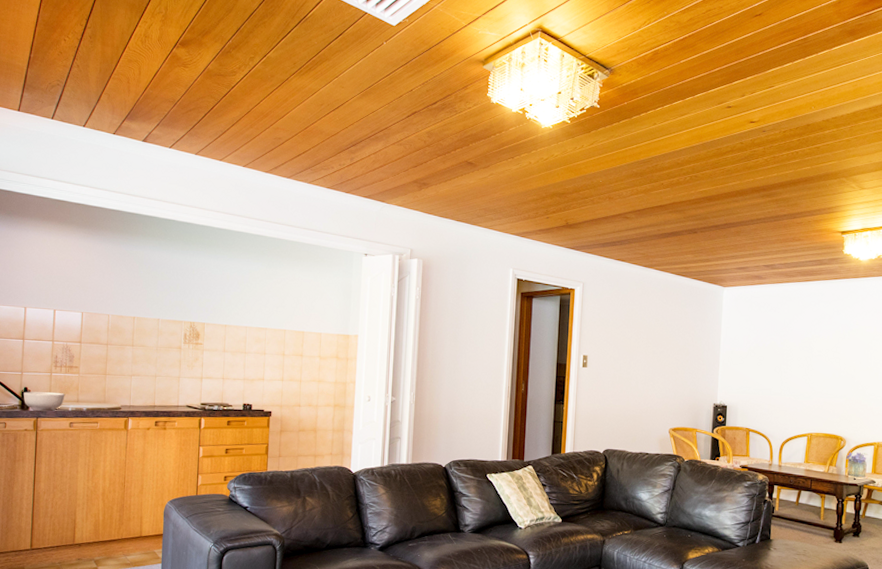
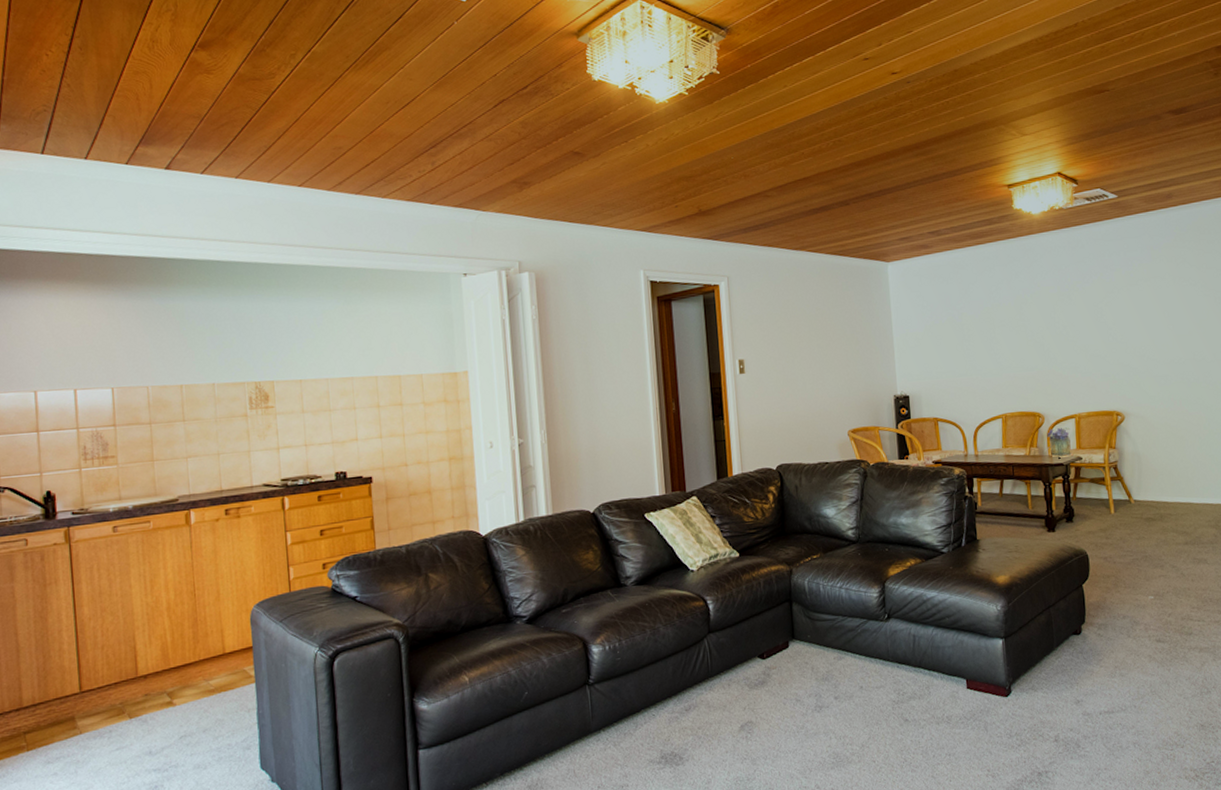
bowl: present [23,391,66,412] -> none [45,491,103,519]

